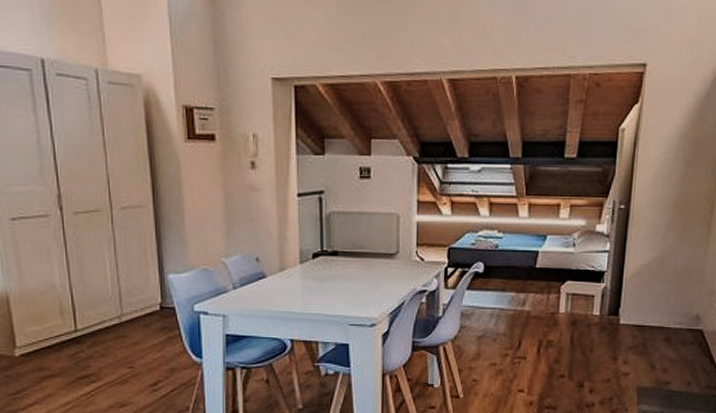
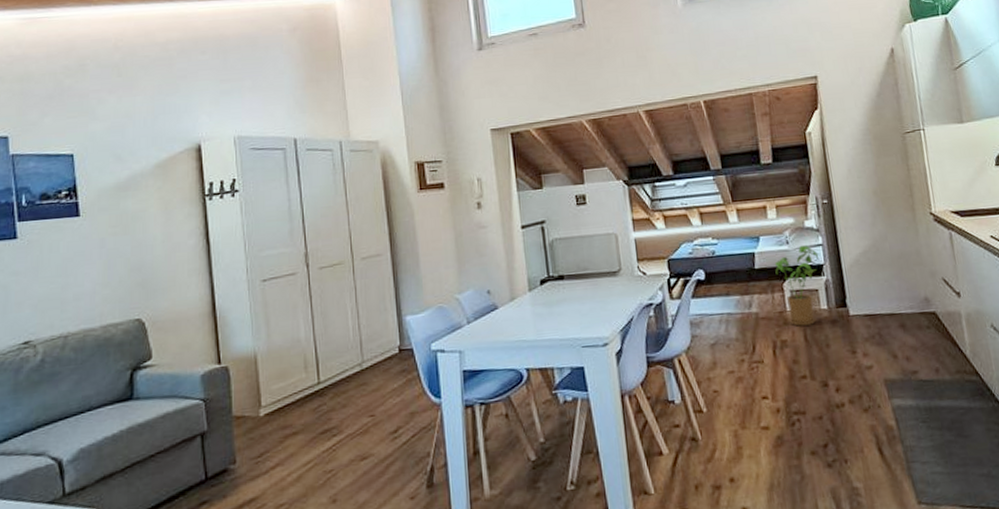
house plant: none [556,249,603,329] -> present [775,245,819,326]

